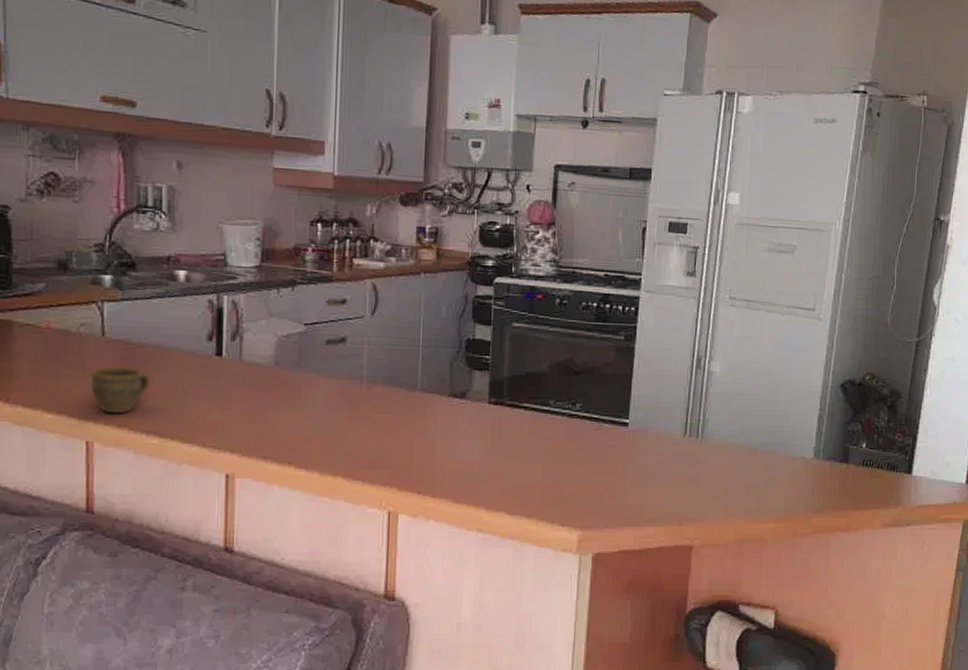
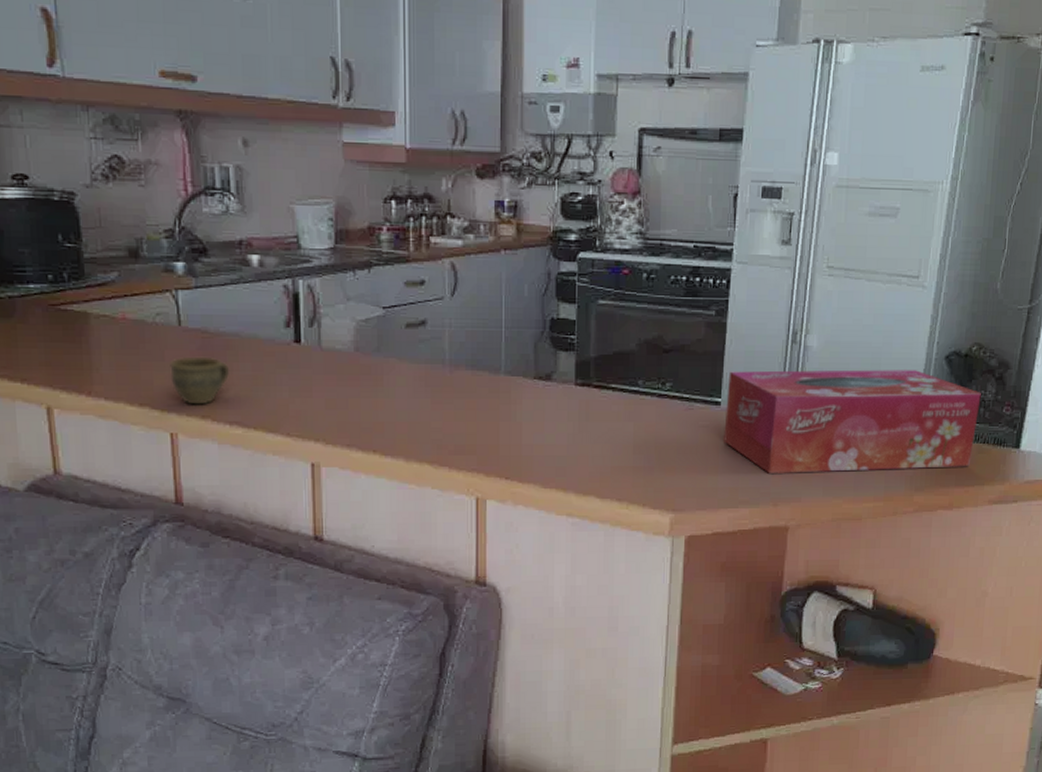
tissue box: none [631,394,875,494] -> present [724,370,981,473]

